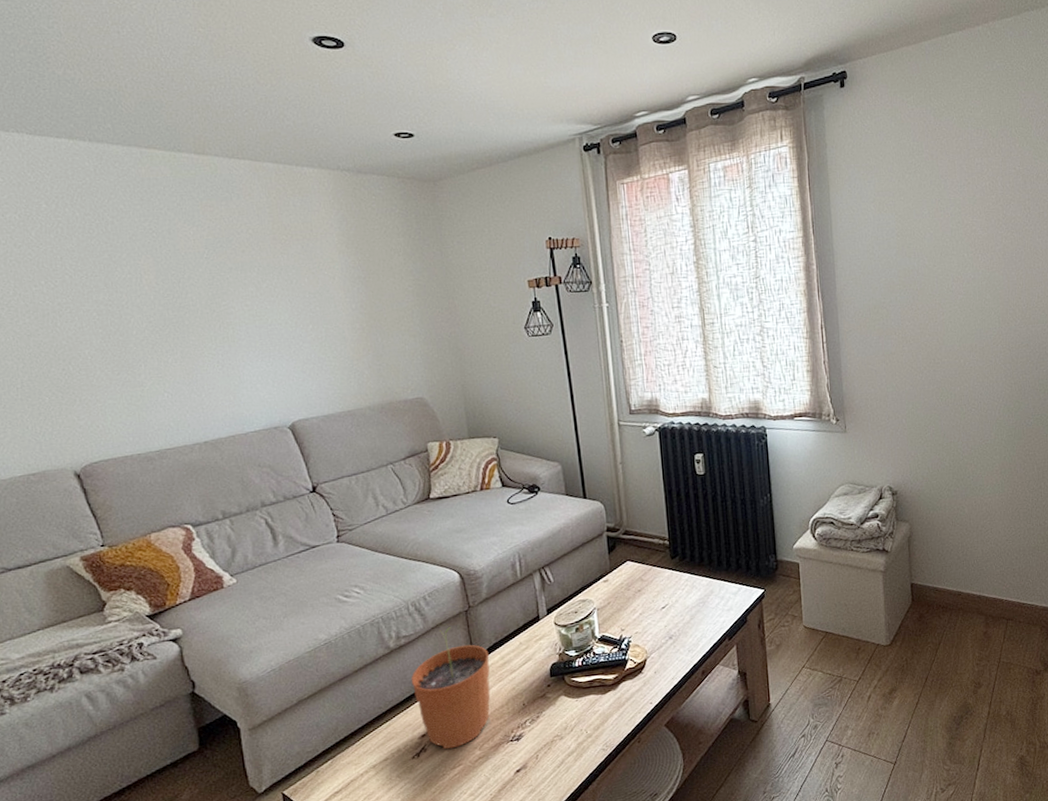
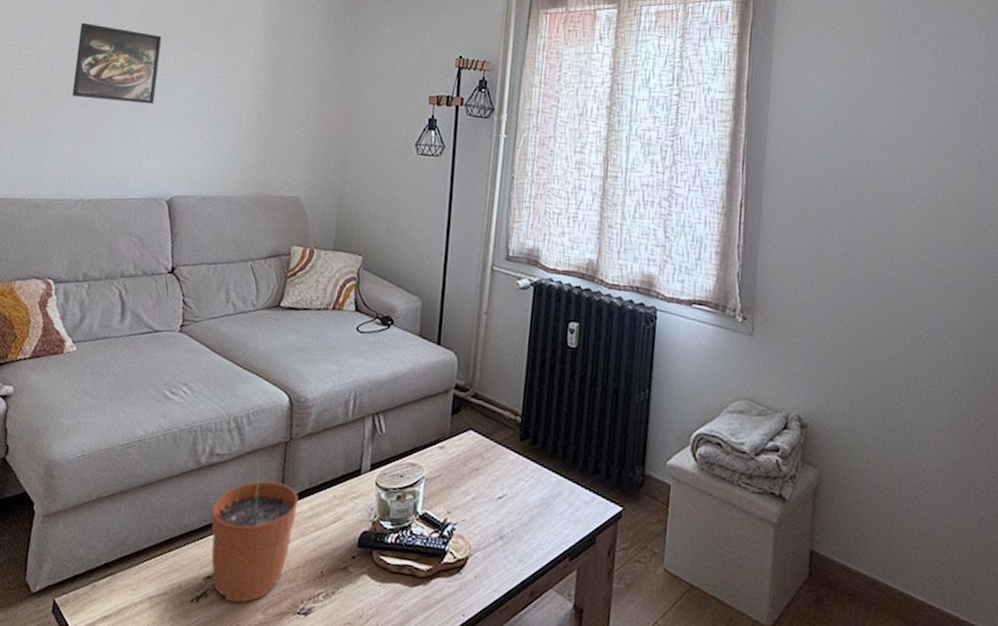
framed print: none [138,266,247,345] -> present [72,22,162,105]

